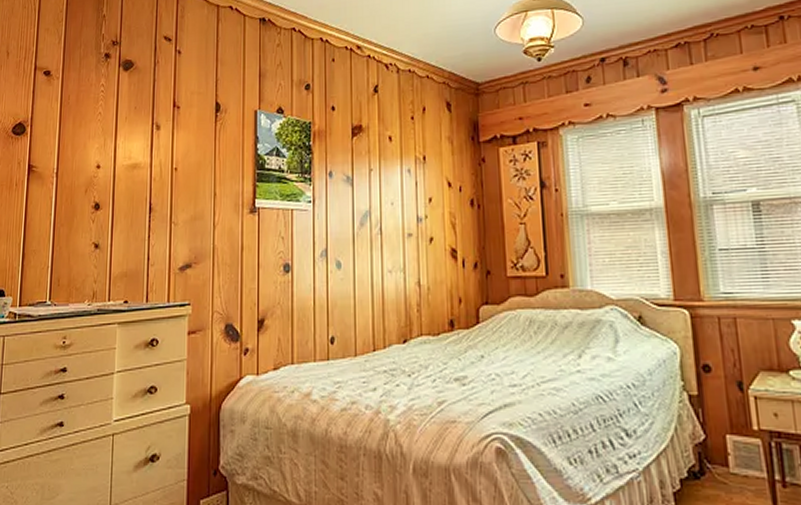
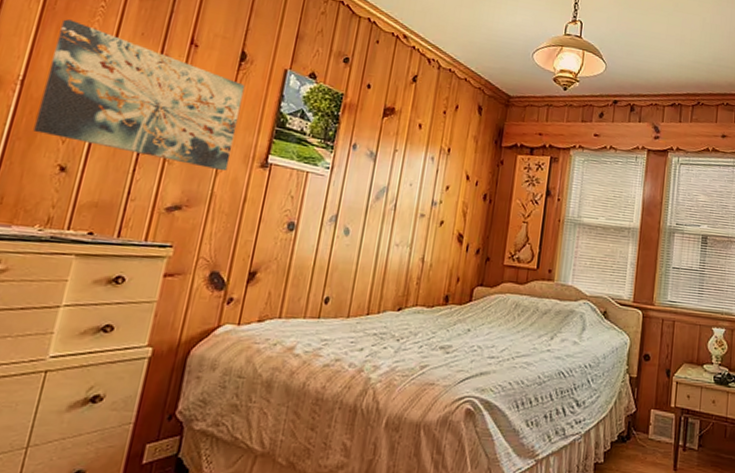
wall art: none [71,110,224,224] -> present [33,19,245,171]

